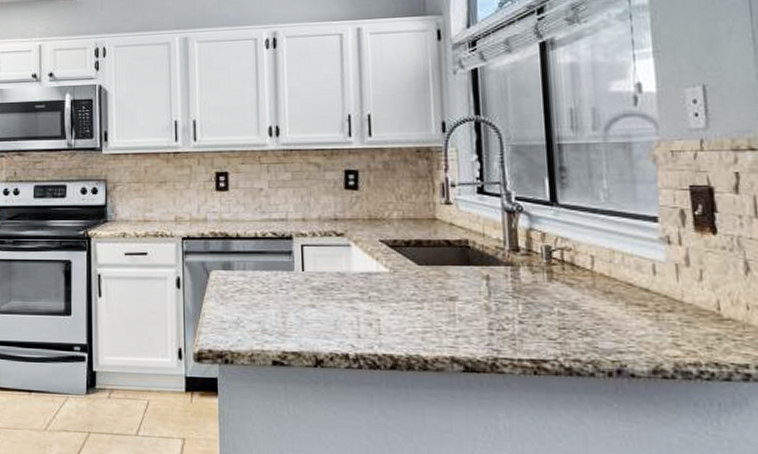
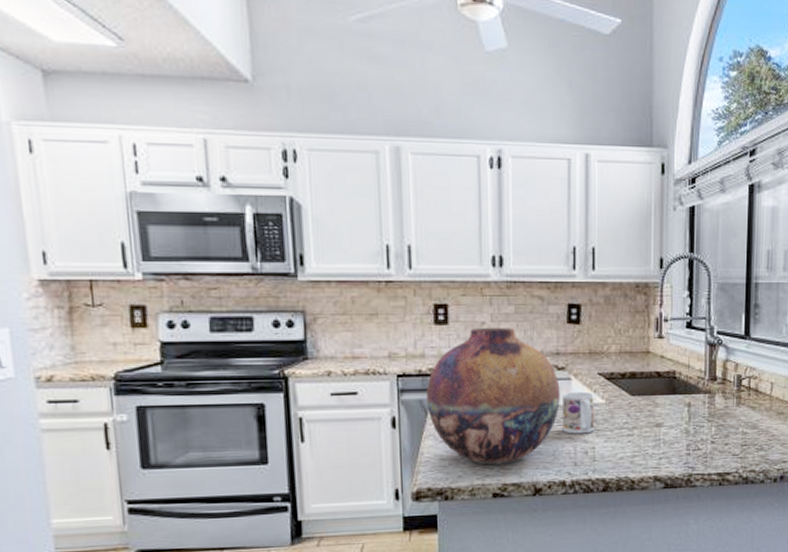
vase: none [207,194,340,332] -> present [425,328,560,466]
mug: none [343,259,378,304] -> present [563,391,594,434]

